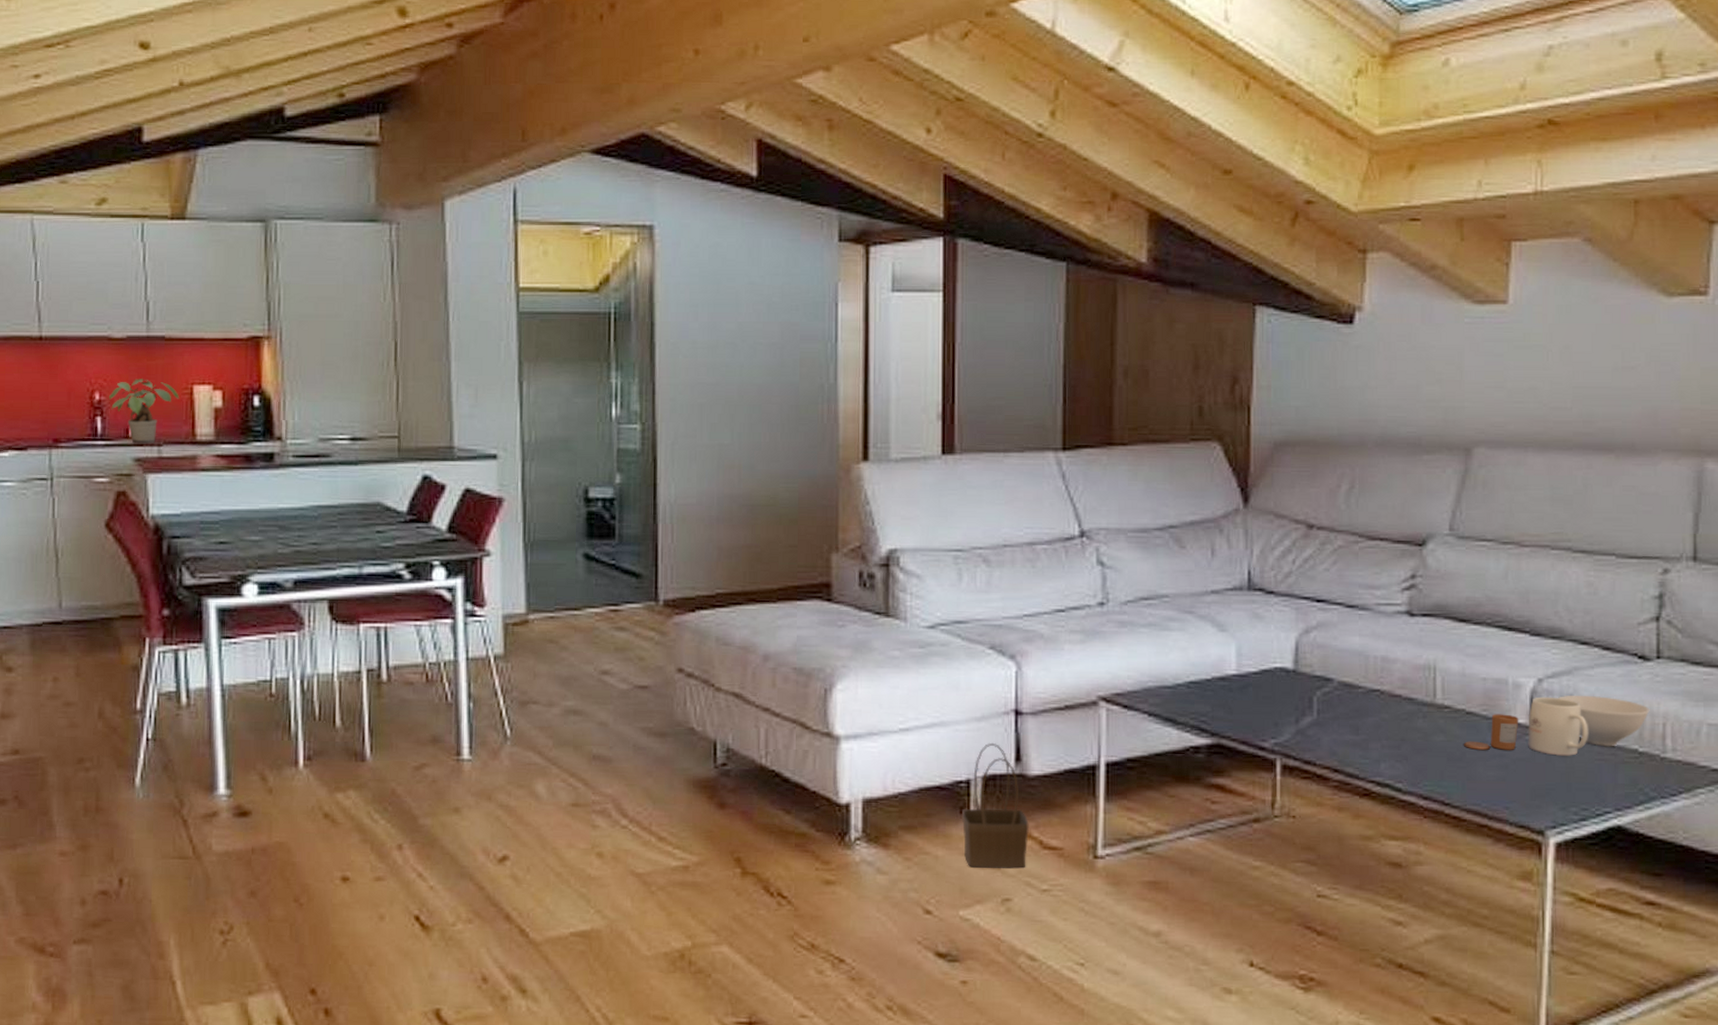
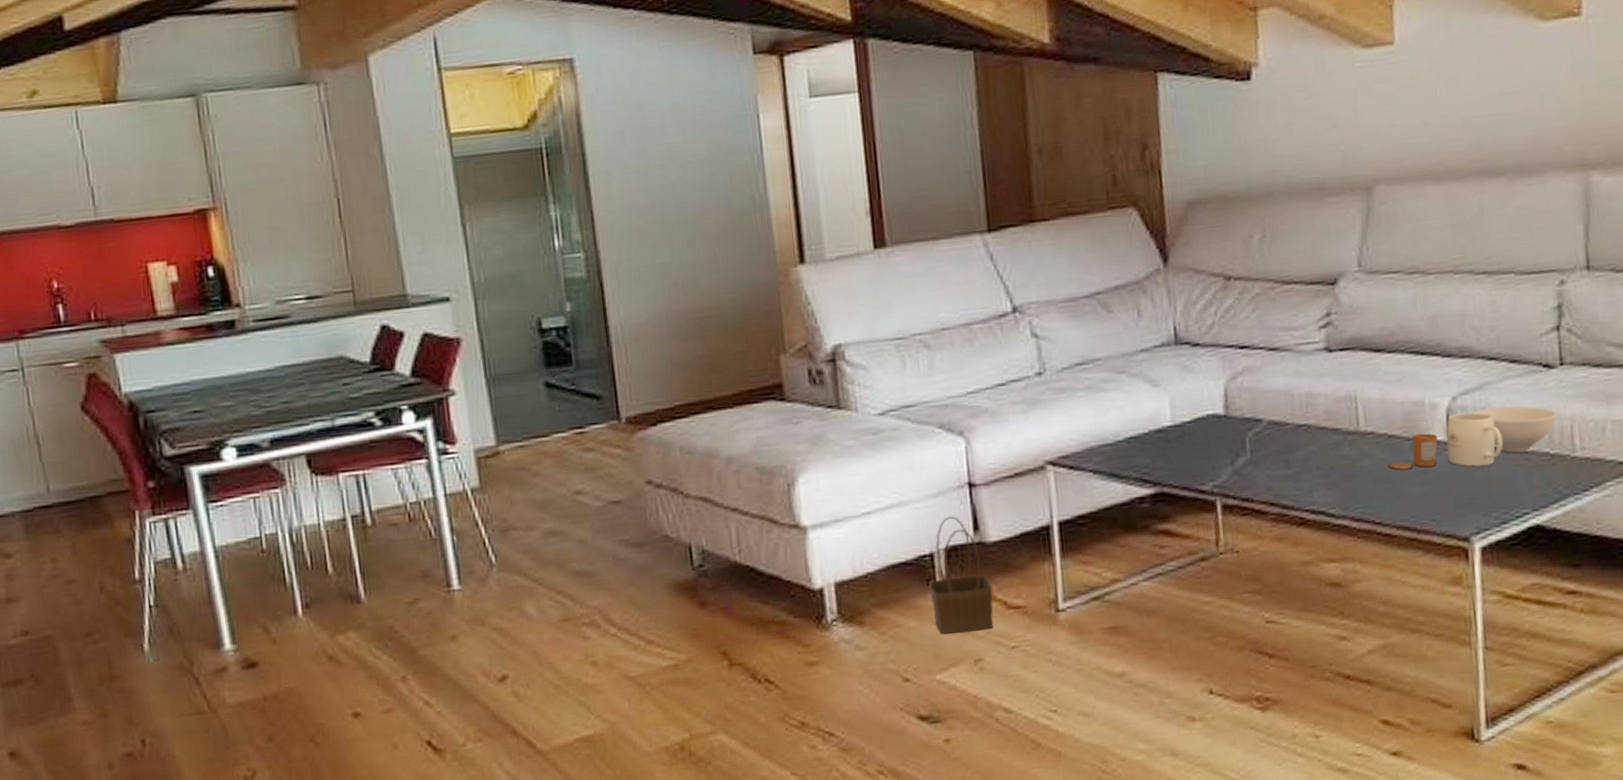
potted plant: present [109,379,180,444] -> none [67,262,136,327]

